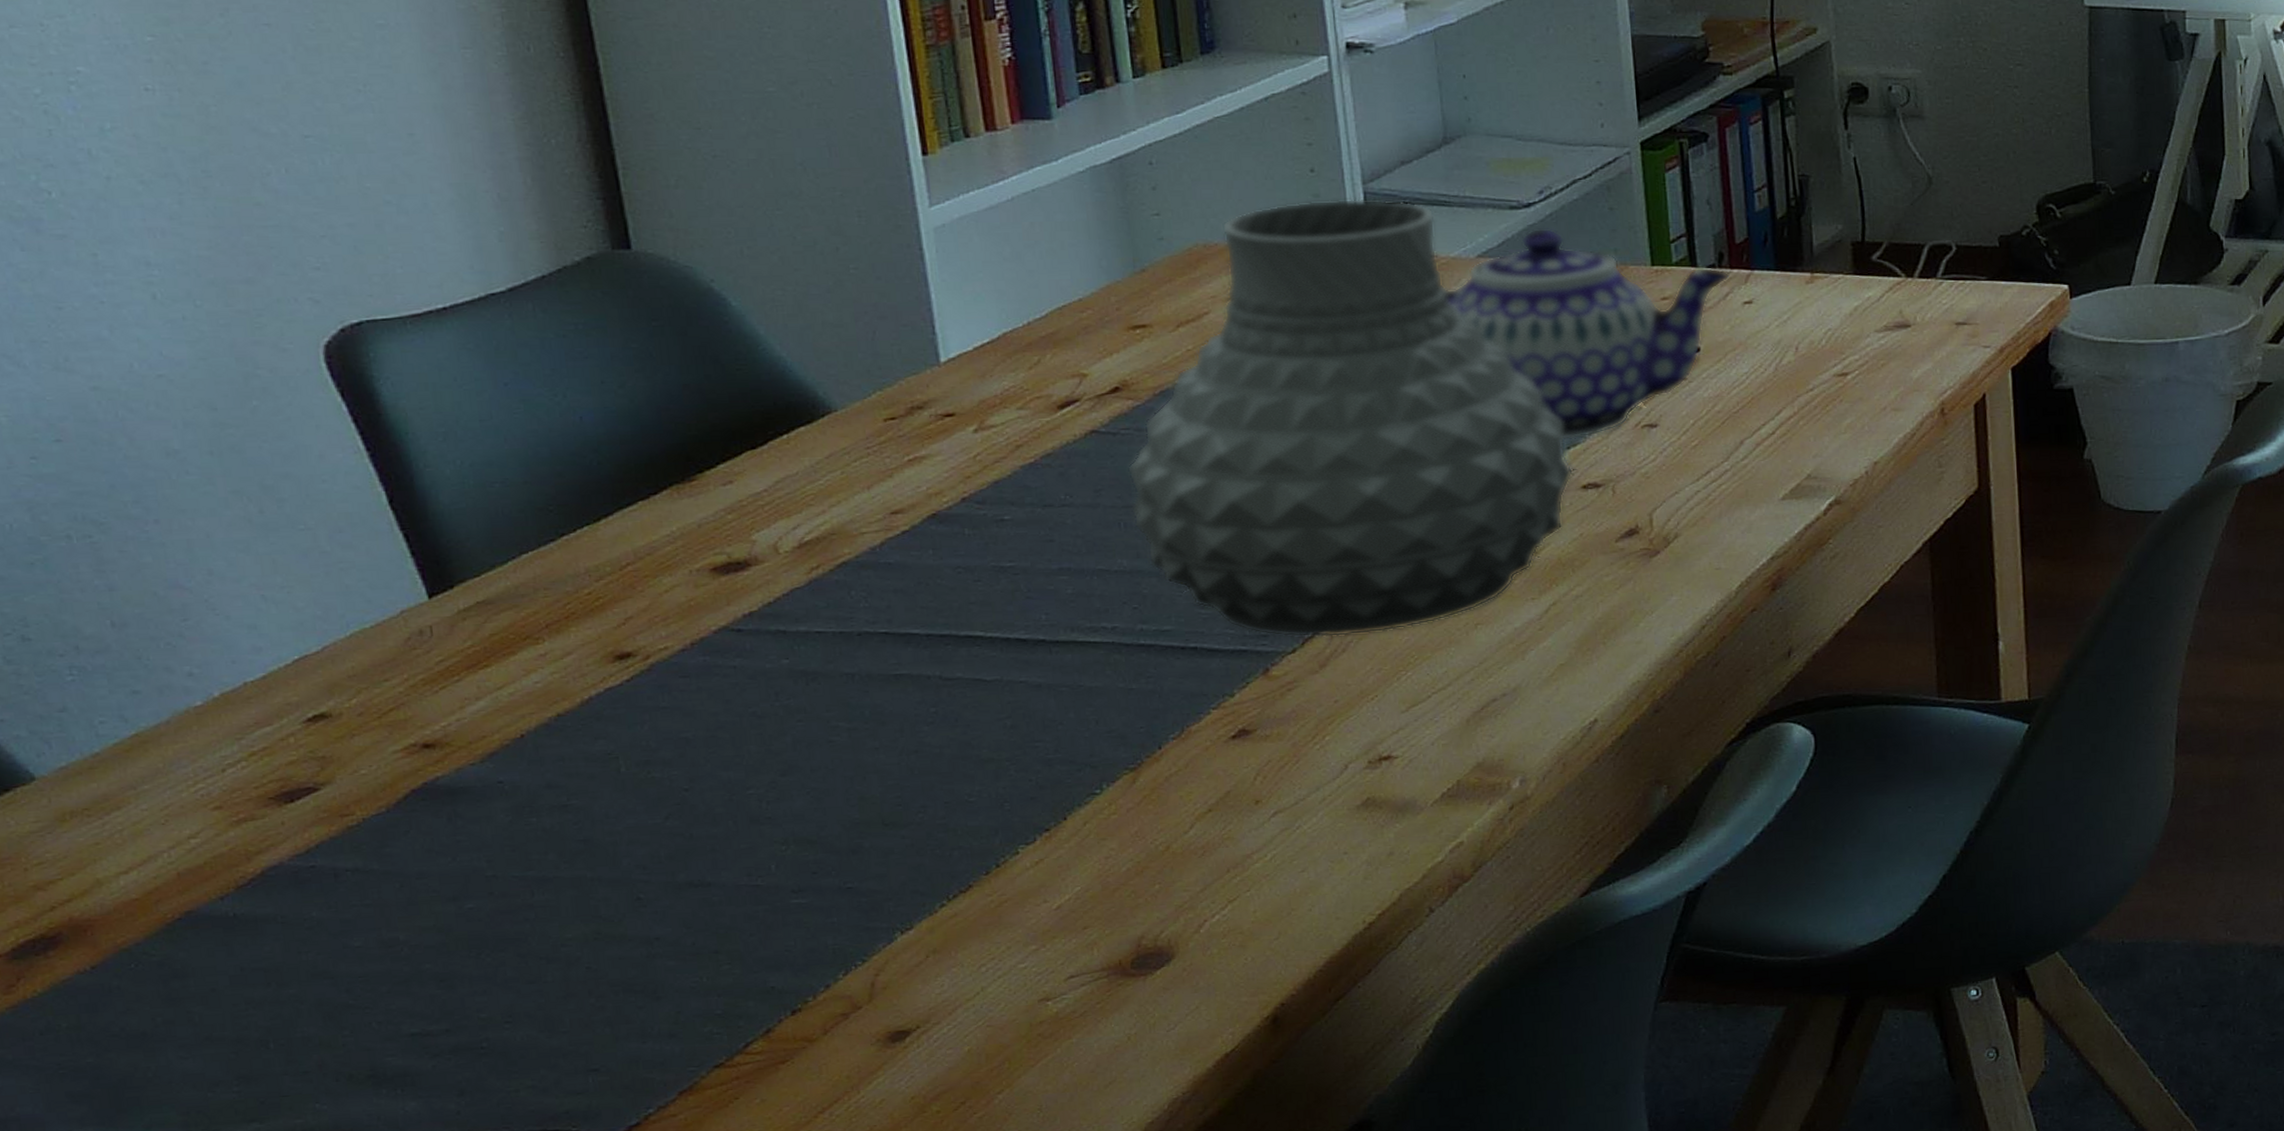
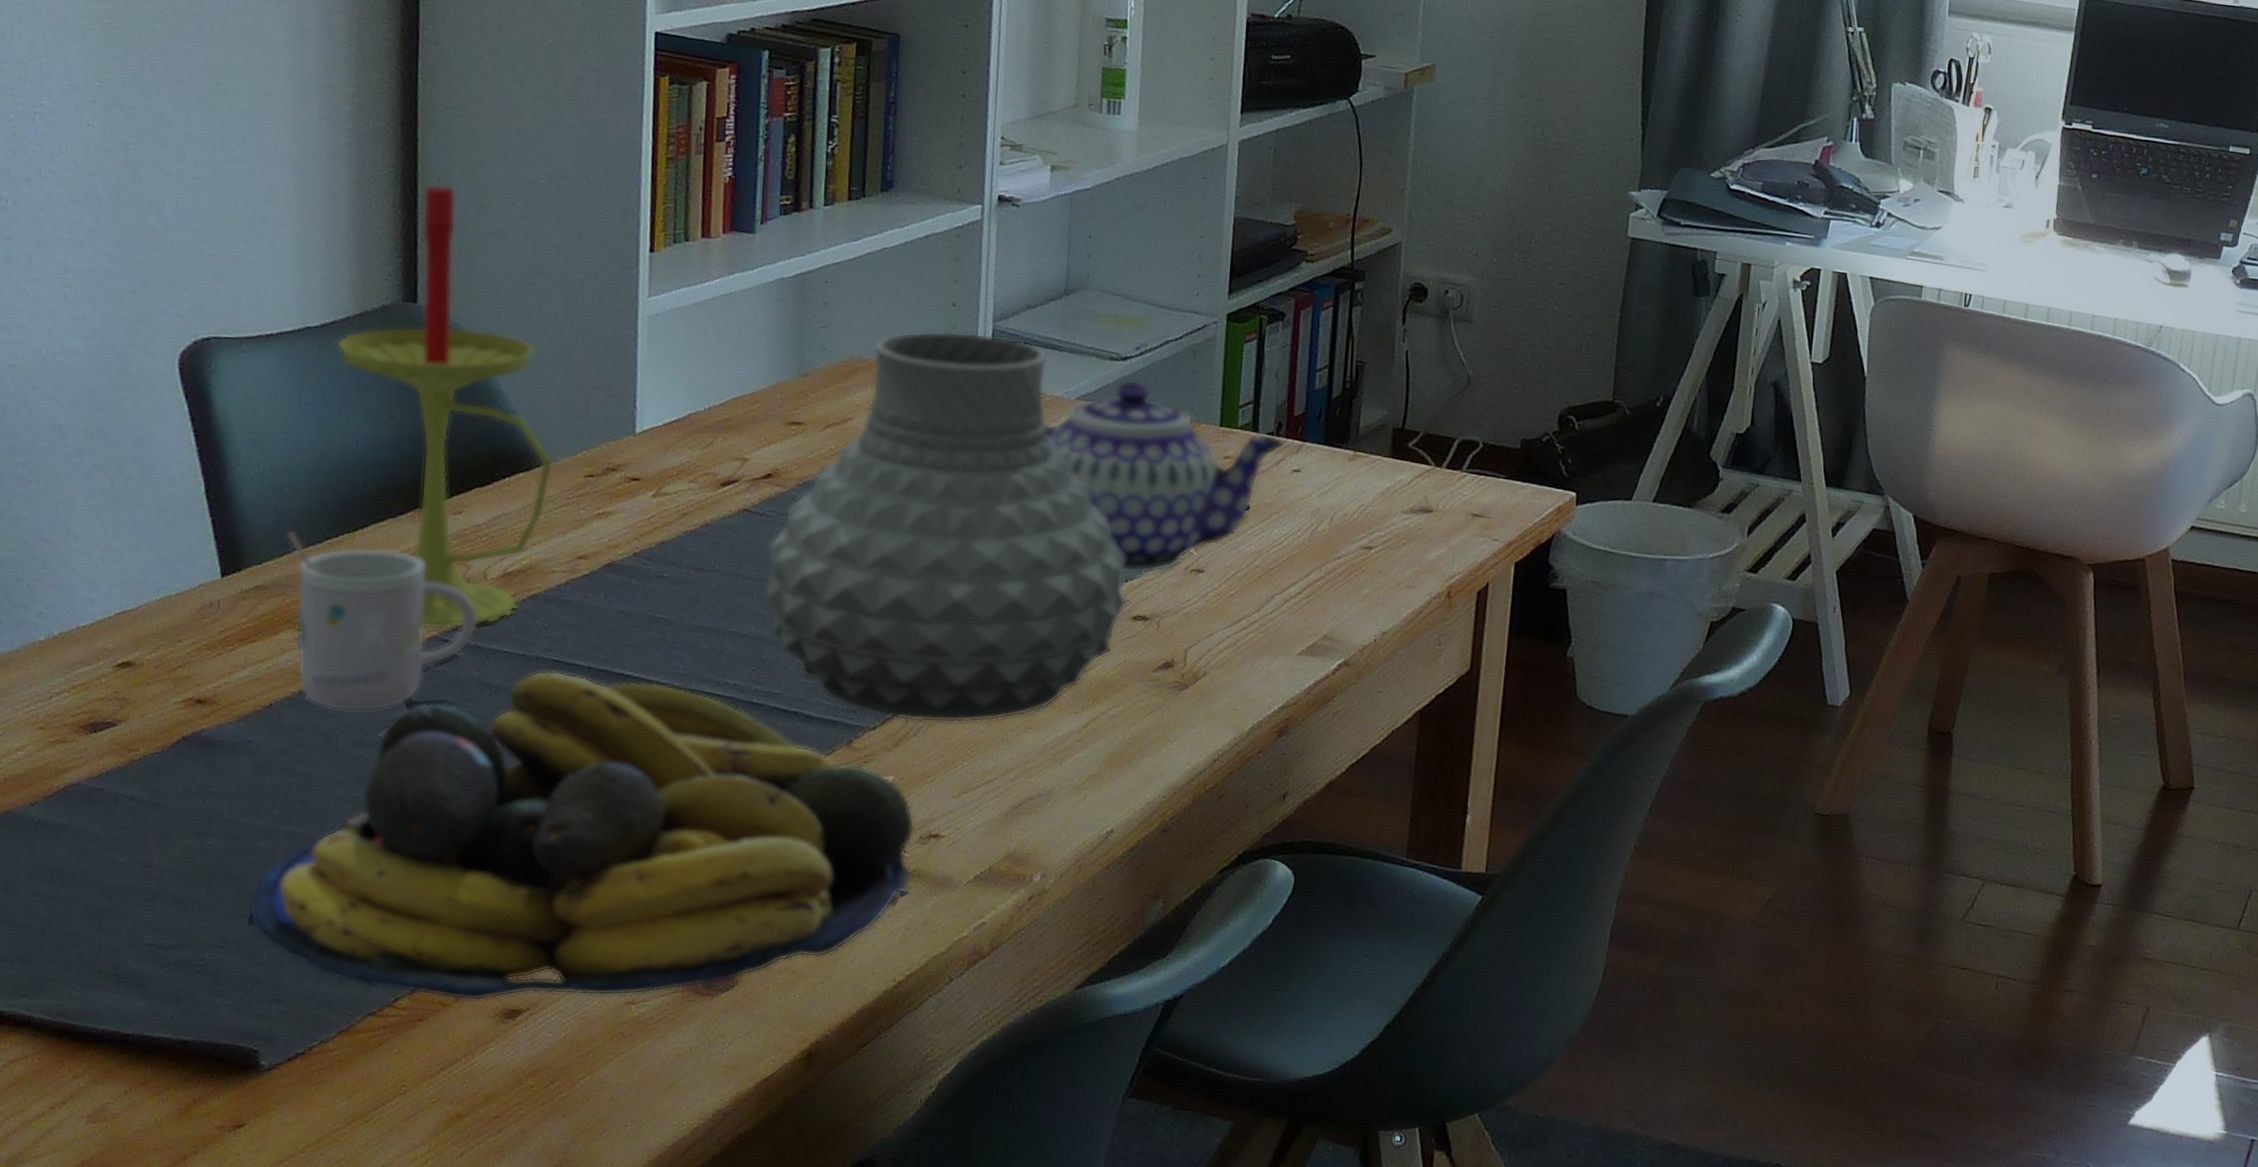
mug: none [506,531,777,729] -> present [286,529,477,712]
candle: none [533,102,842,621] -> present [337,179,554,630]
fruit bowl: none [537,640,1367,1037] -> present [249,670,915,1002]

